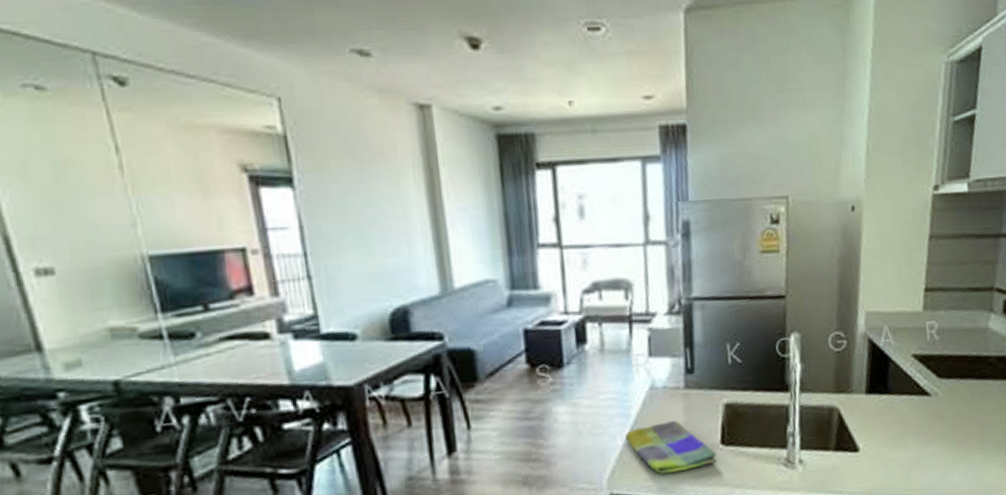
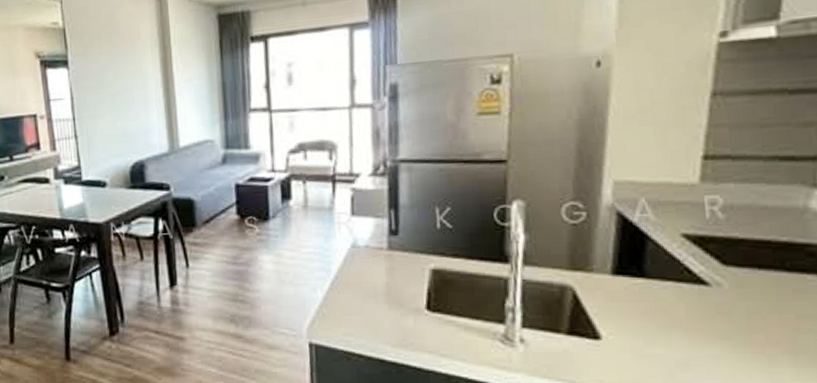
dish towel: present [624,420,717,474] -> none [325,280,421,332]

